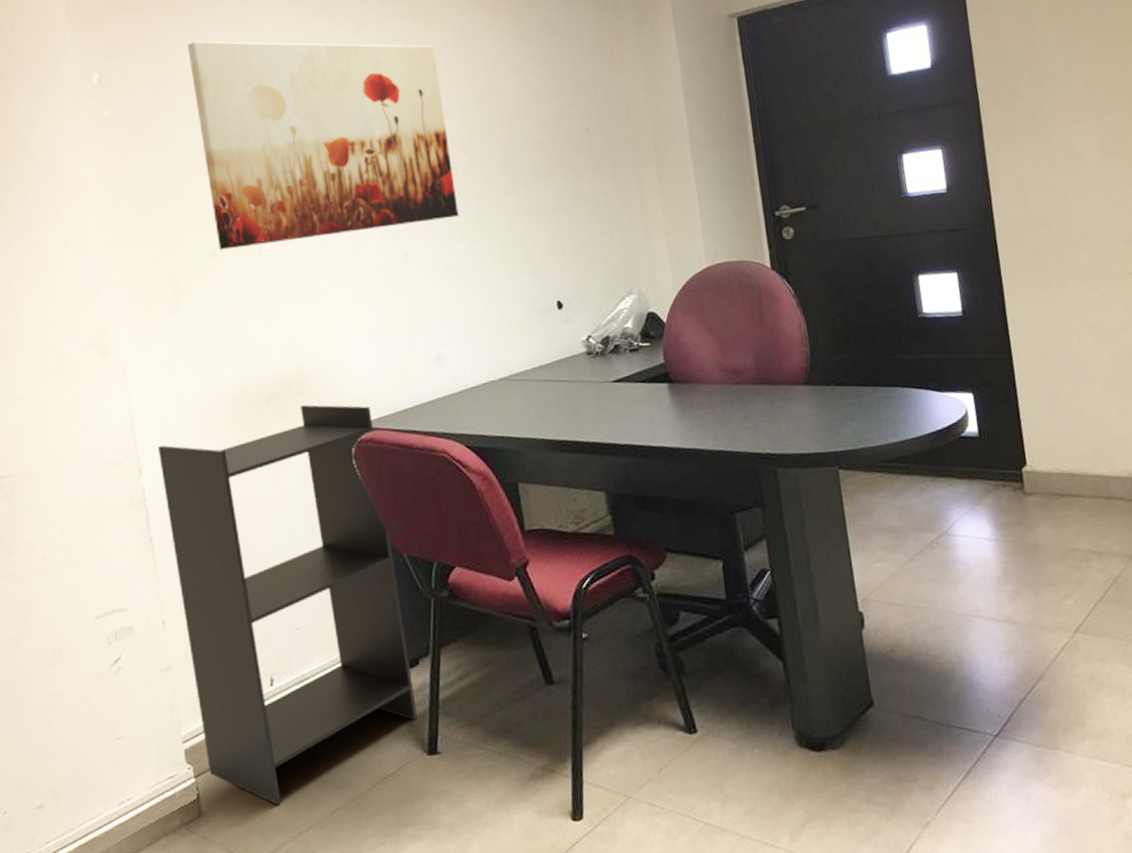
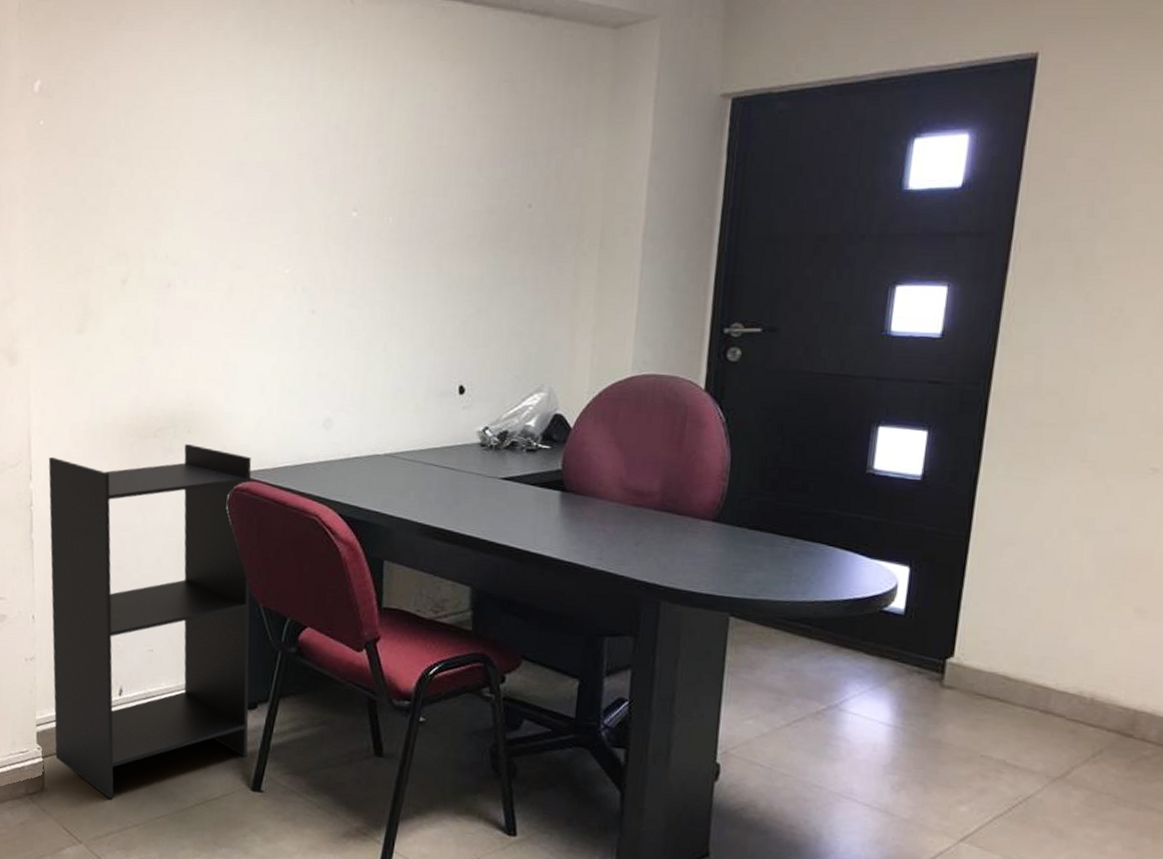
wall art: present [187,41,459,250] -> none [128,58,380,281]

